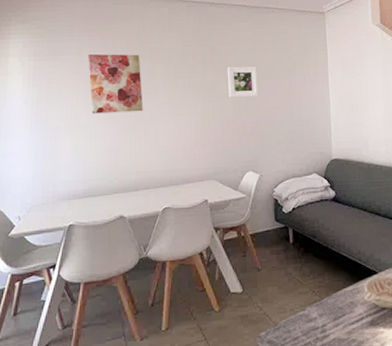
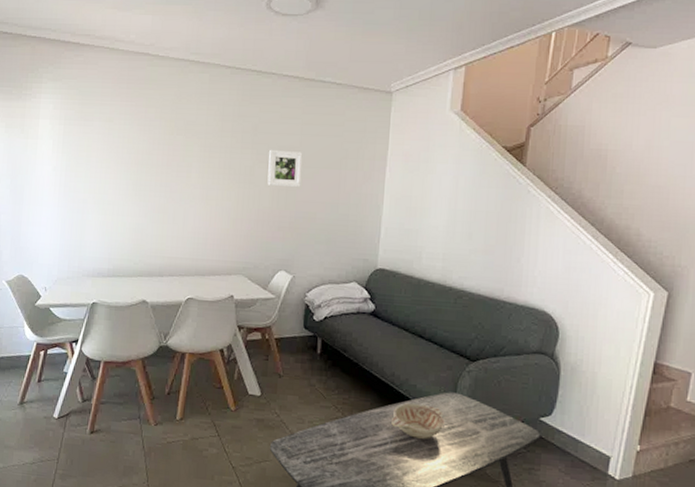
wall art: present [88,54,143,114] -> none [119,121,174,192]

